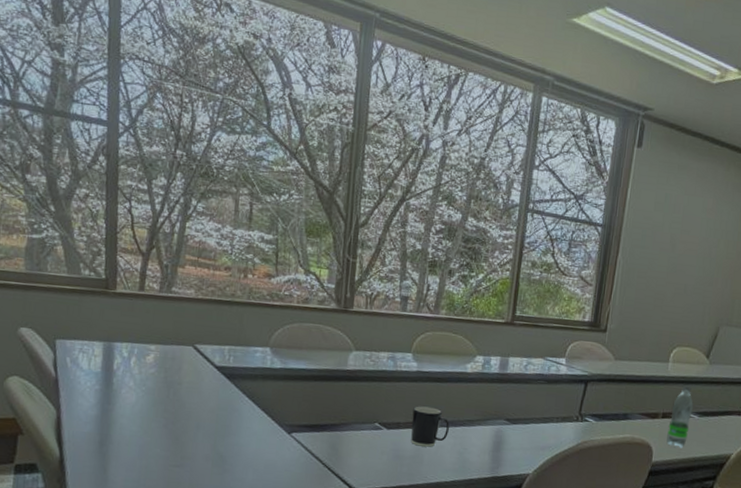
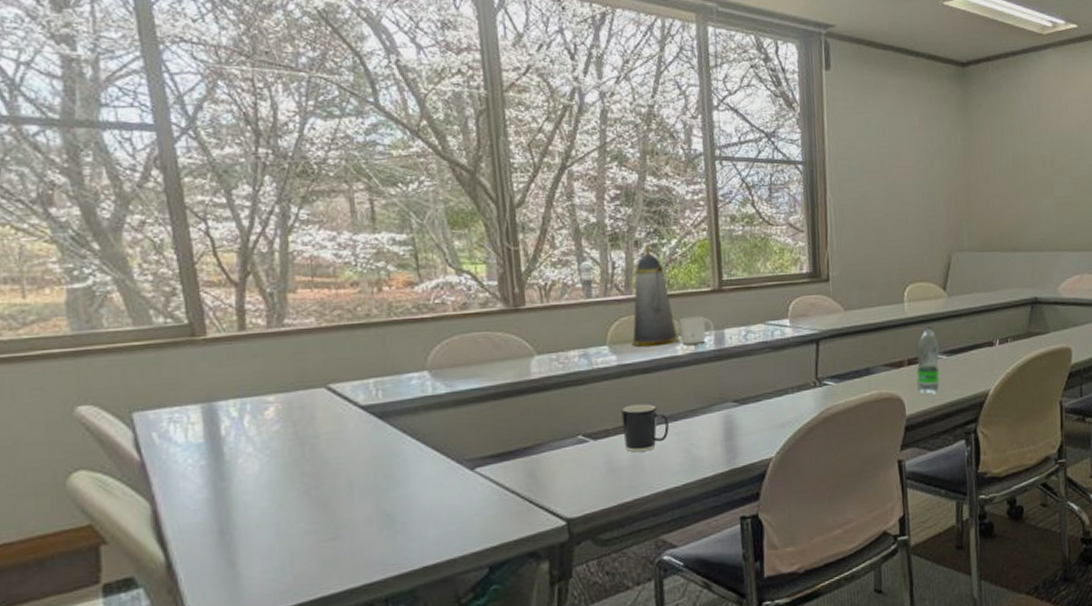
coffee pot: none [431,273,470,362] -> present [632,243,679,347]
mug: none [471,341,501,366] -> present [679,316,714,345]

